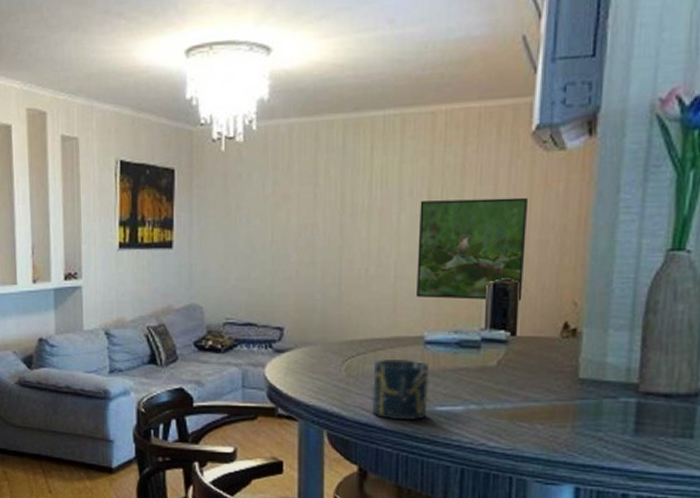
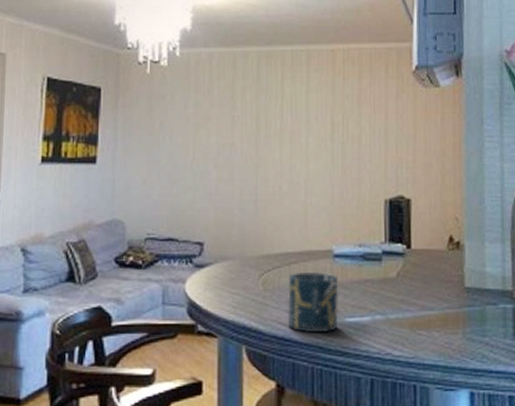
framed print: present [415,197,529,300] -> none [324,126,414,216]

